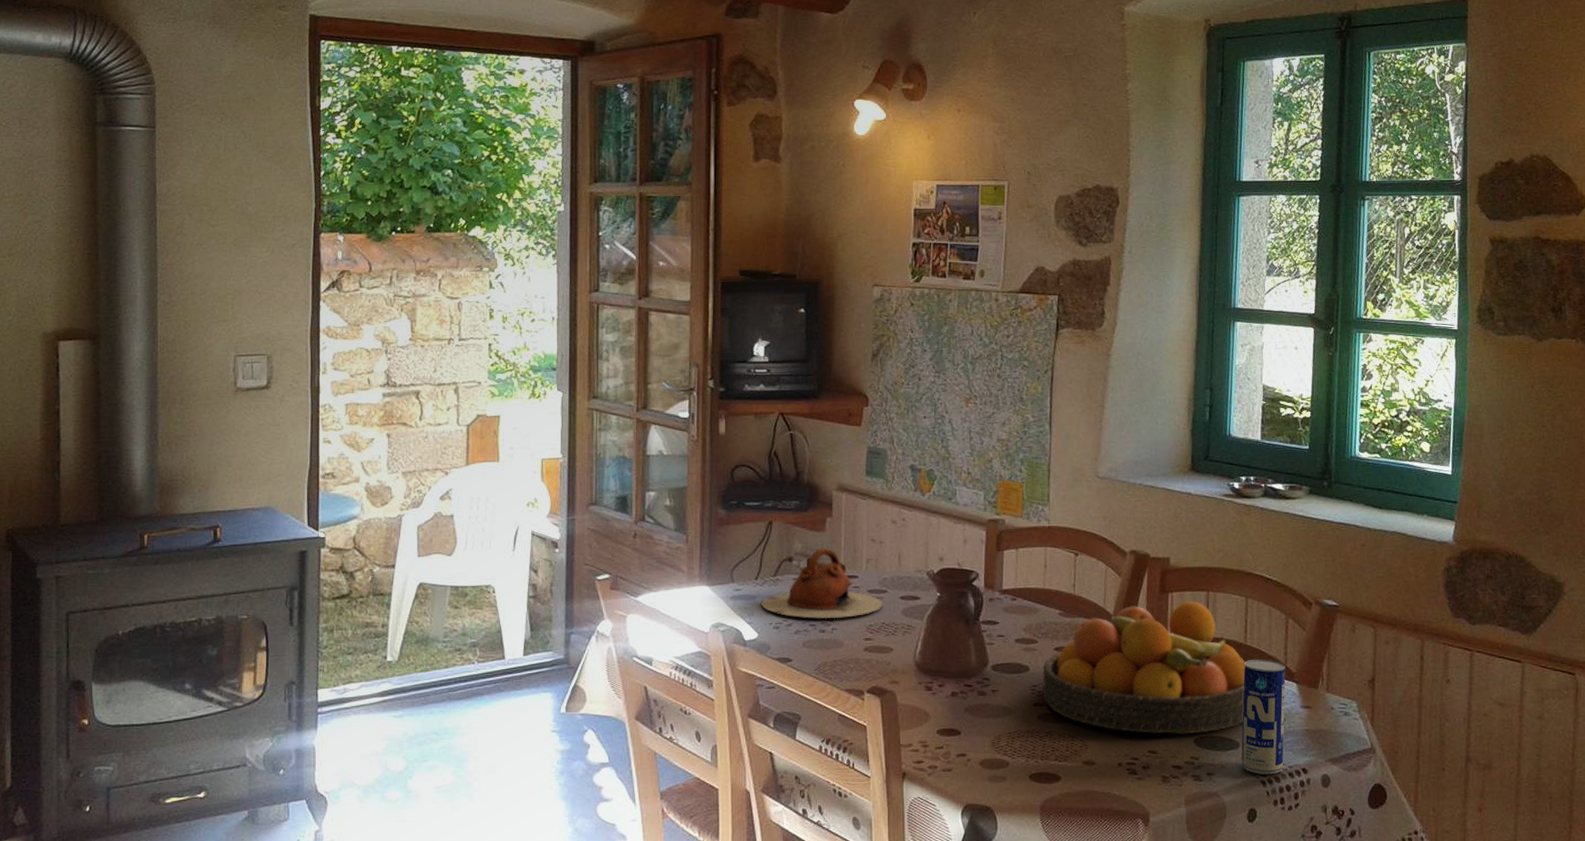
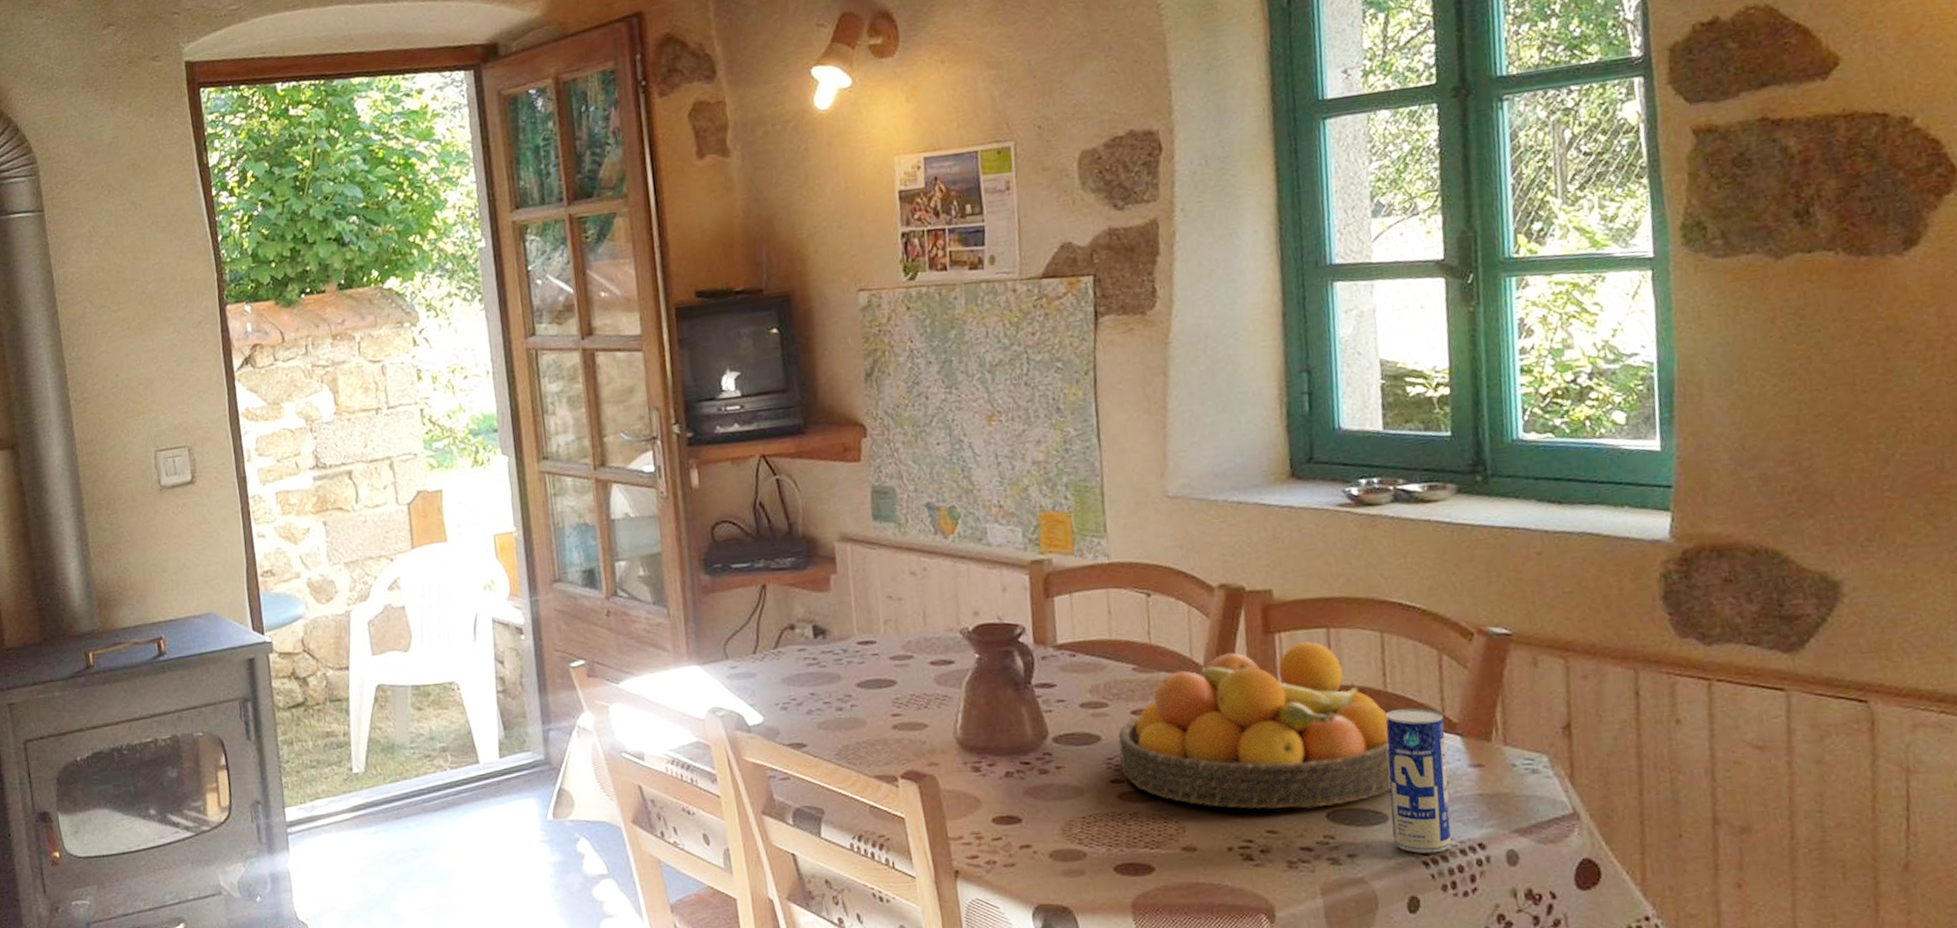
teapot: present [761,548,883,619] -> none [763,610,910,695]

